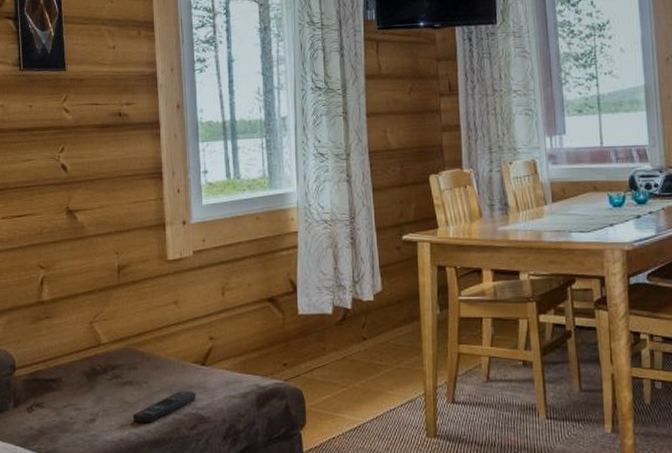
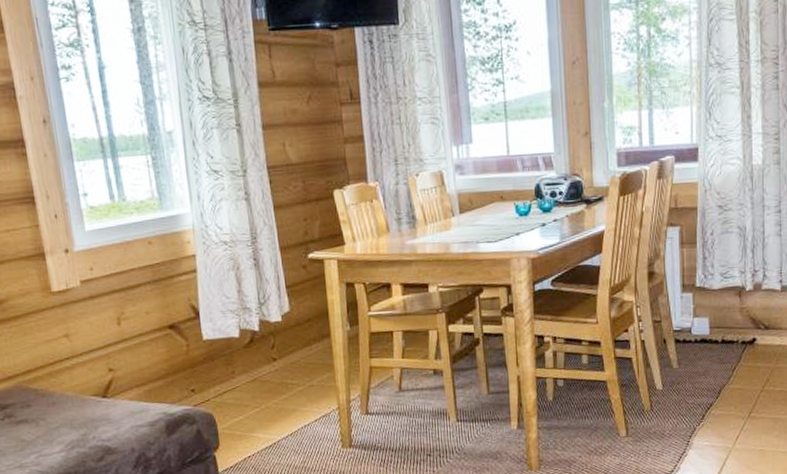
remote control: present [132,391,197,423] -> none [32,424,101,460]

